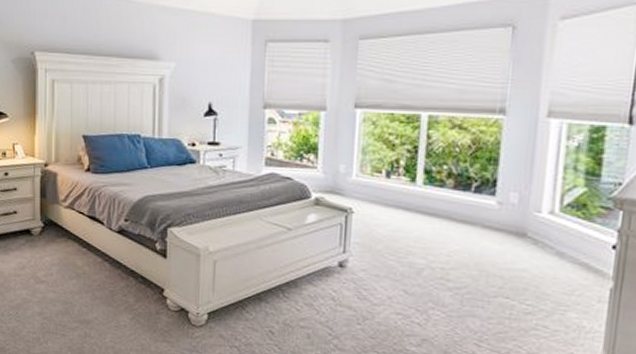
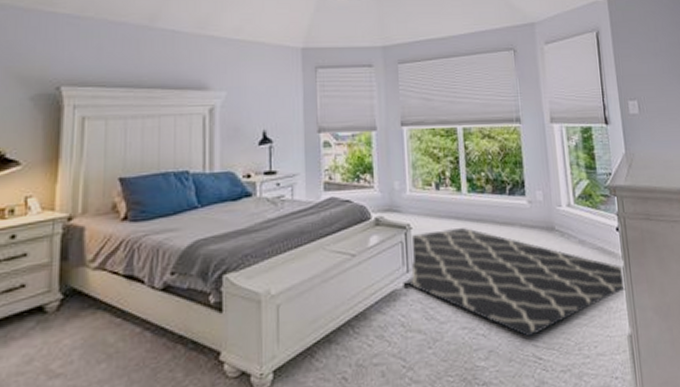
rug: none [341,218,611,337] -> present [406,228,626,338]

